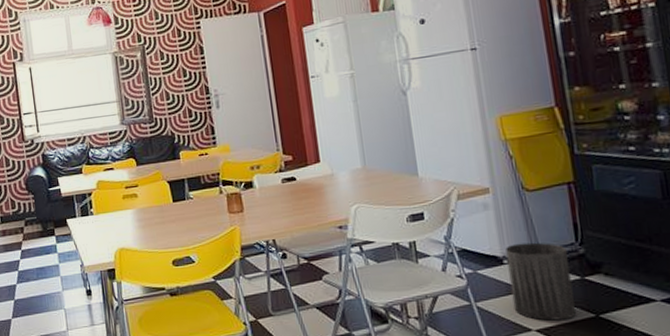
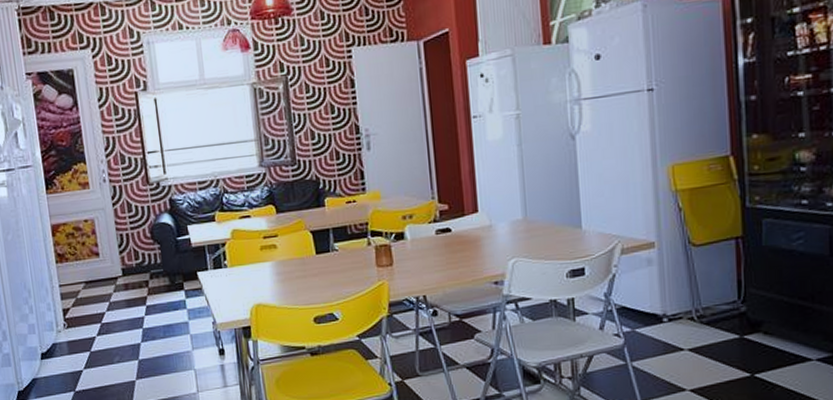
trash can: present [505,242,576,321] -> none [666,300,731,380]

